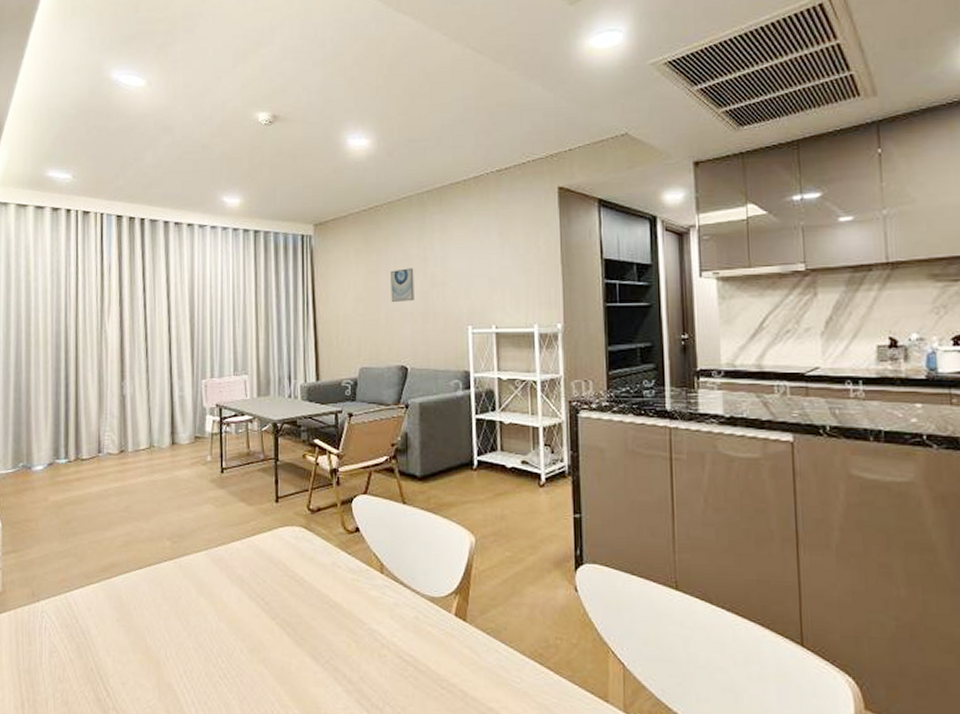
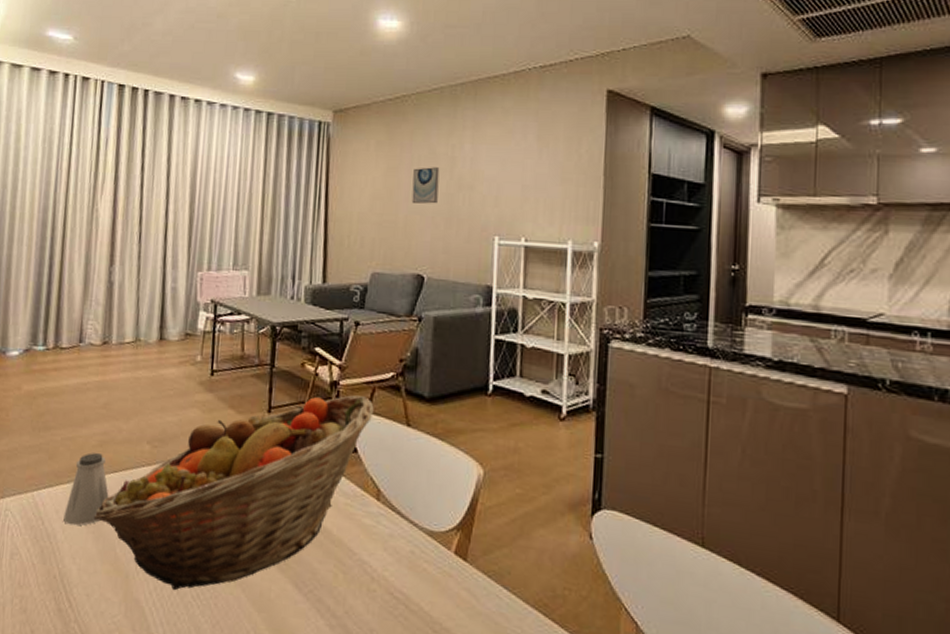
saltshaker: none [96,553,136,621] -> present [63,453,109,526]
fruit basket: none [123,480,372,672] -> present [93,395,374,591]

